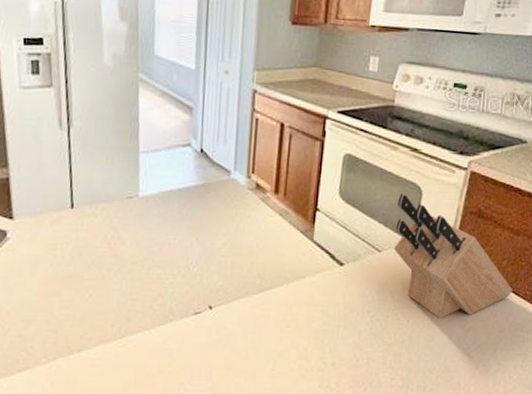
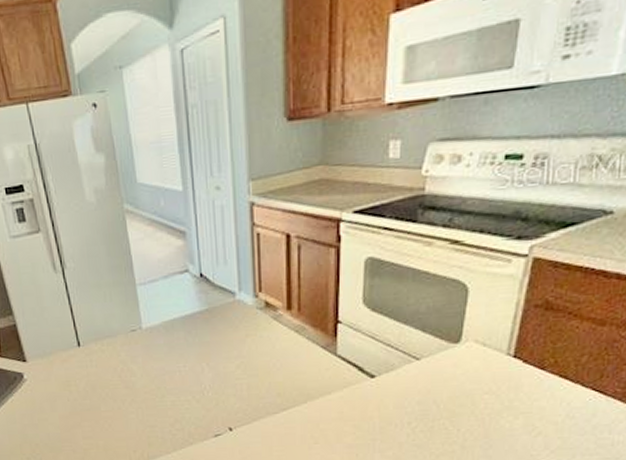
knife block: present [393,194,513,318] -> none [435,293,596,425]

